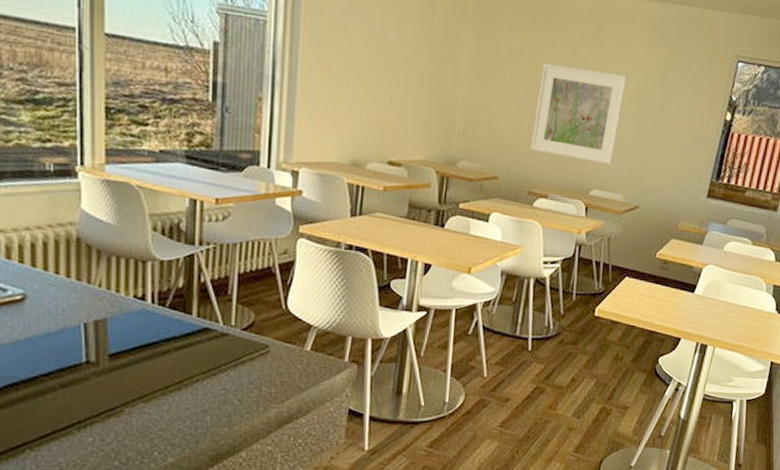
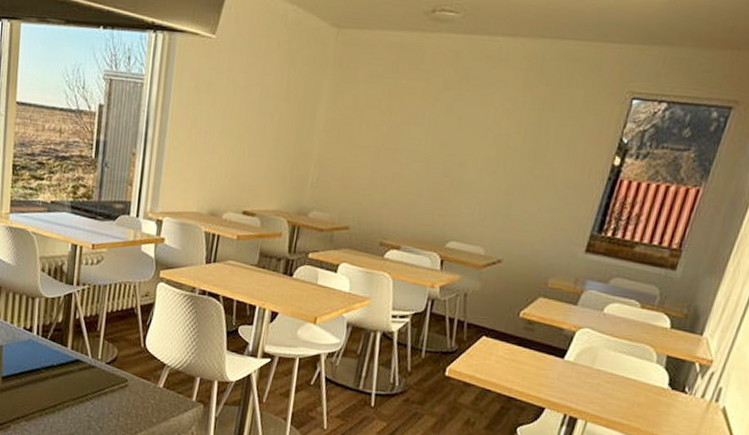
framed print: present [530,63,628,165] -> none [384,110,496,216]

